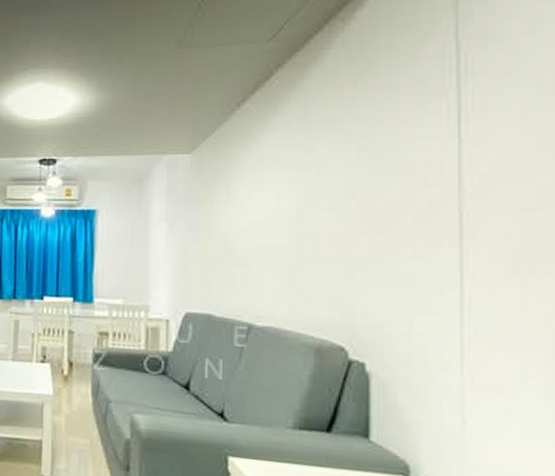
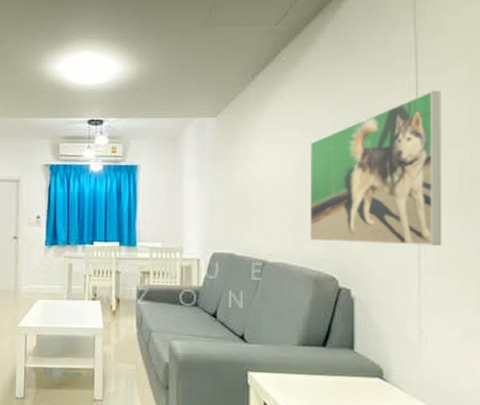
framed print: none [311,114,495,312] -> present [310,90,442,246]

